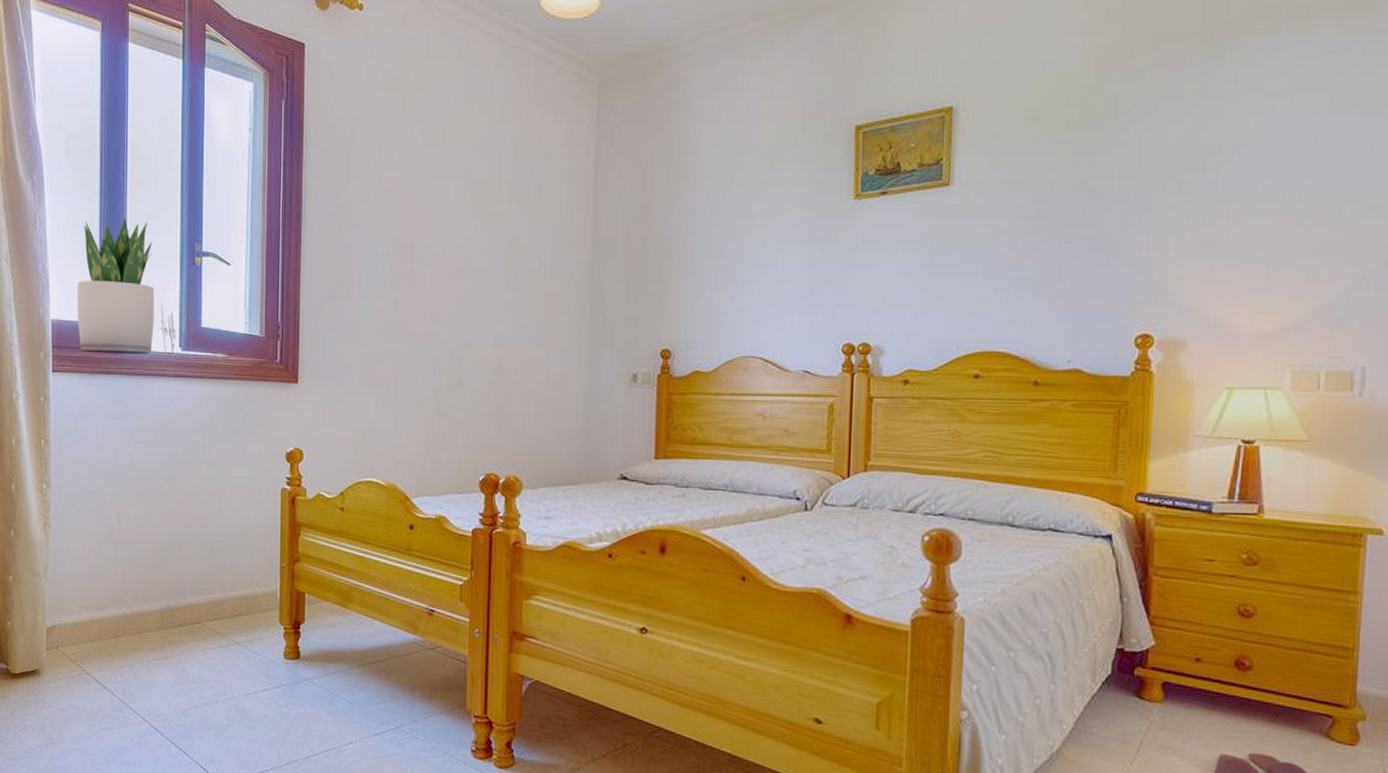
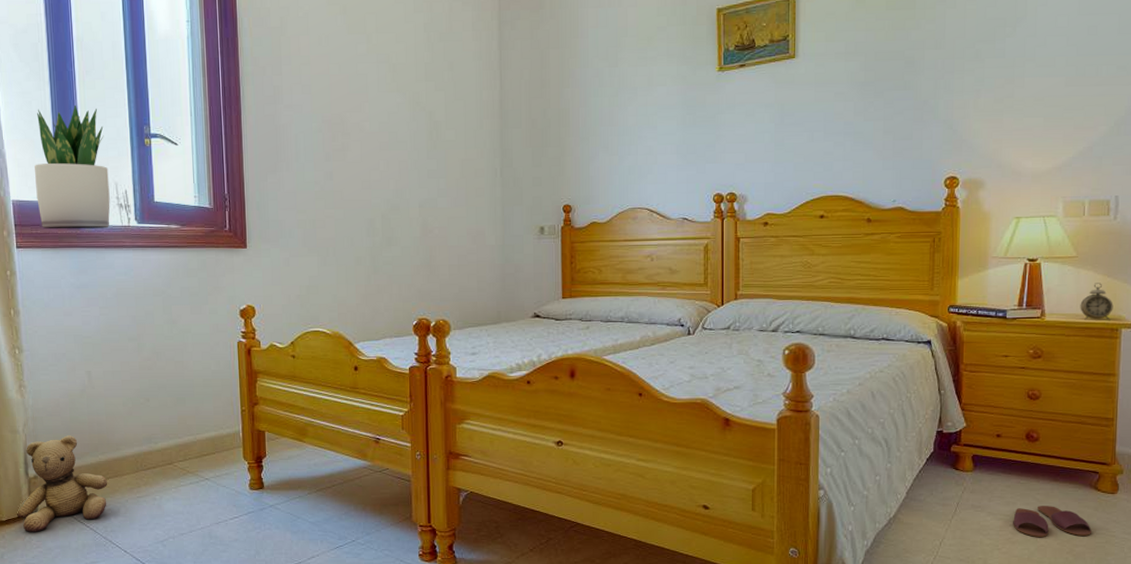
teddy bear: none [31,583,130,689] -> present [17,435,108,532]
alarm clock: none [1311,474,1357,524] -> present [1080,283,1114,321]

